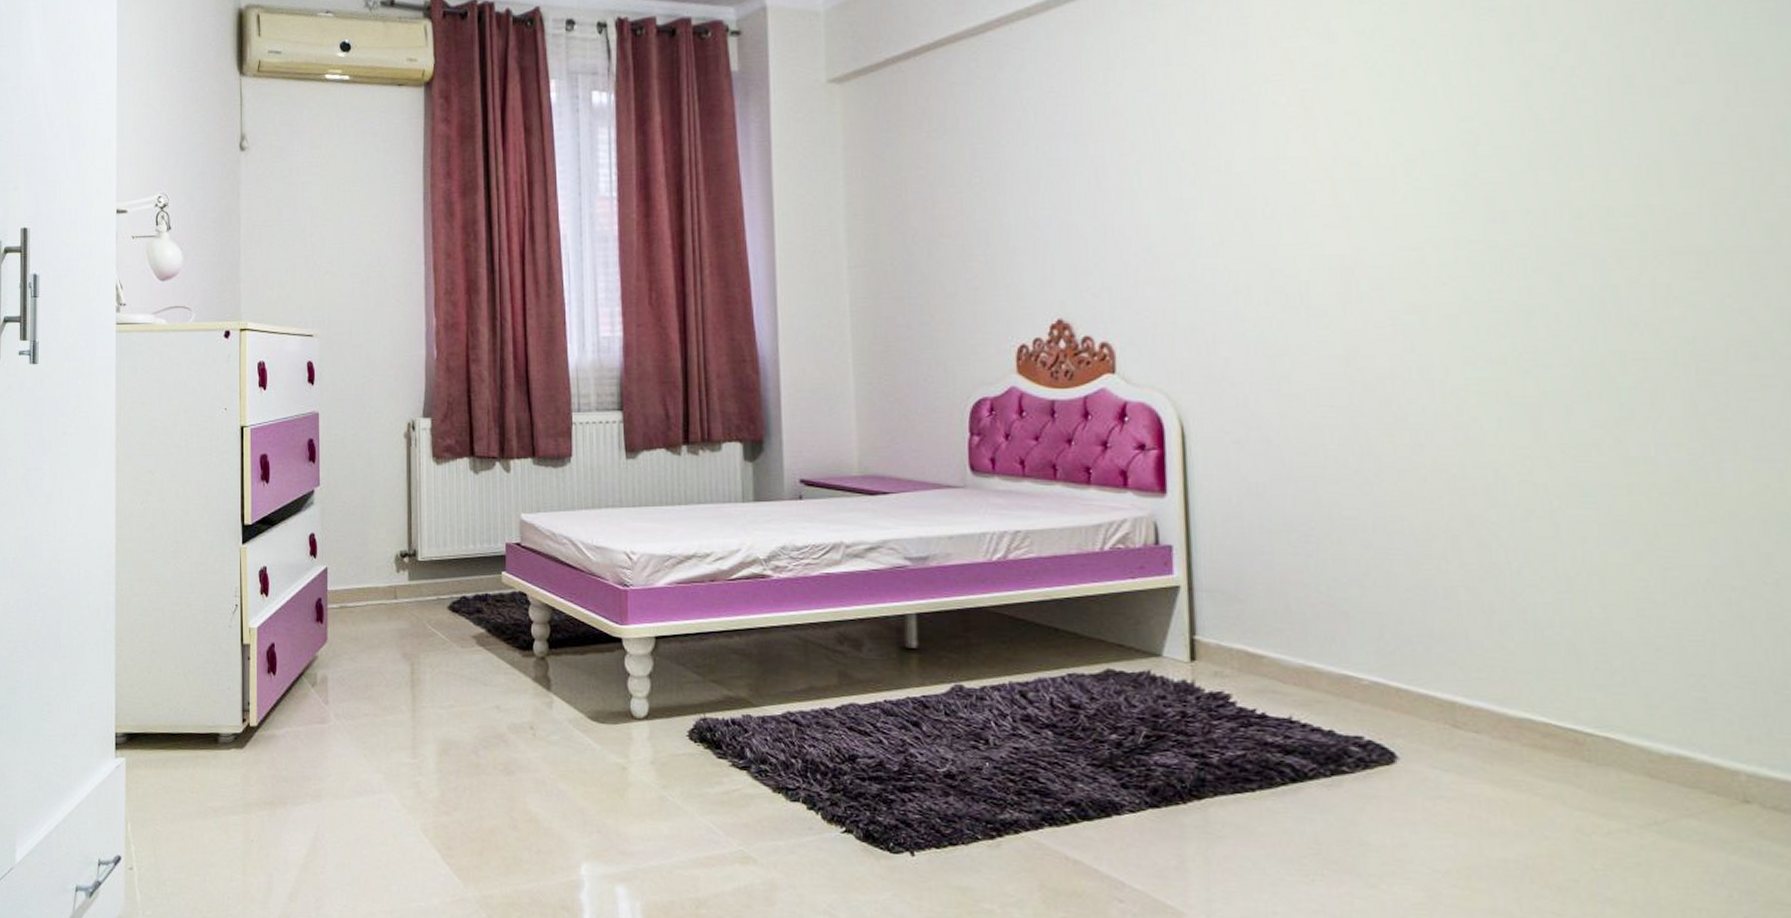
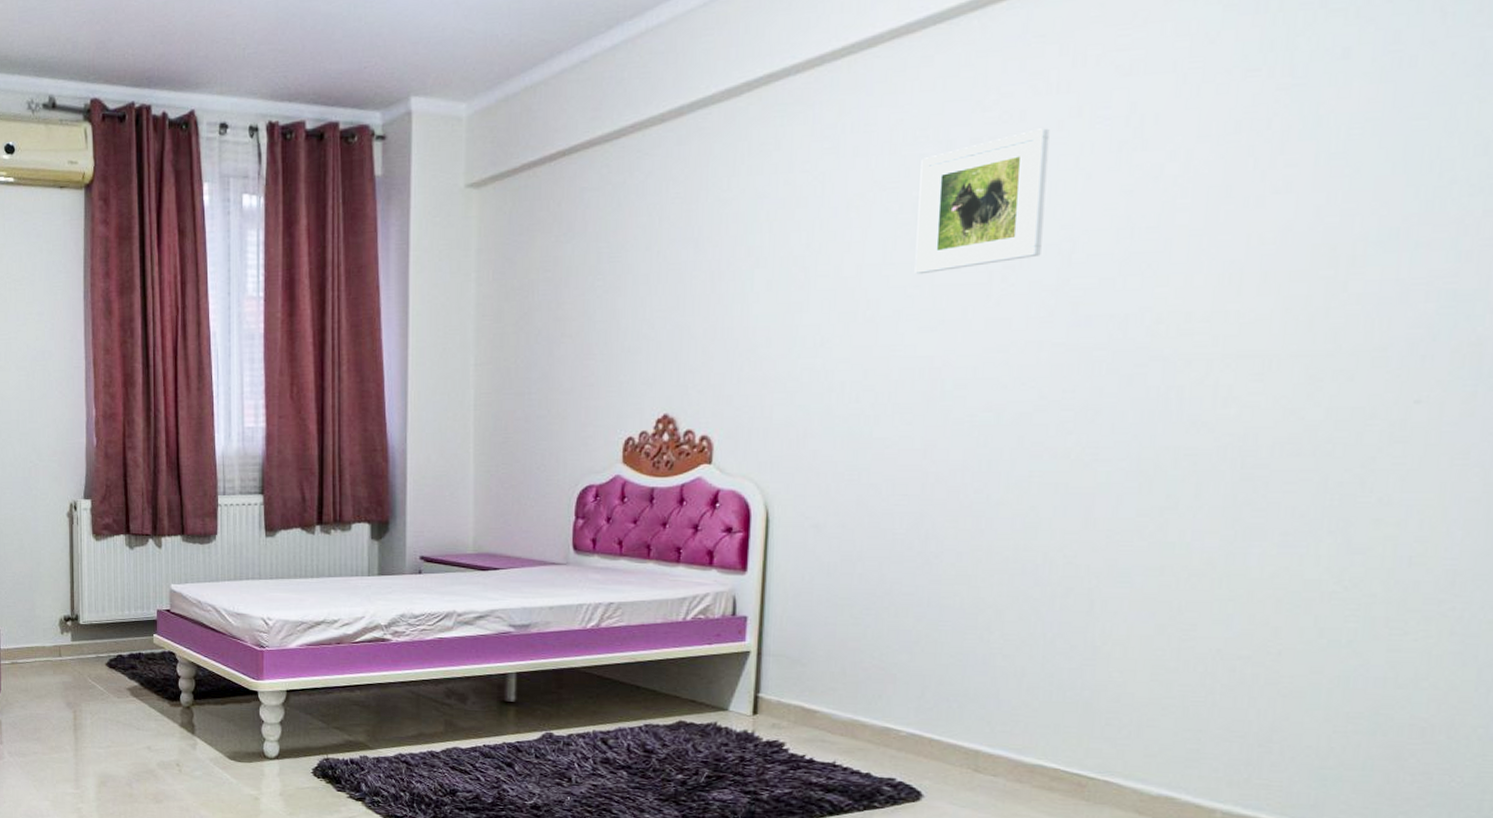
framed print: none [1304,19,1443,169] -> present [914,128,1050,275]

